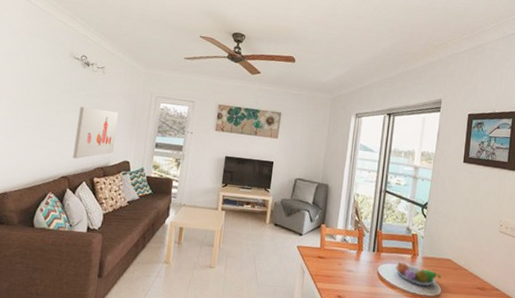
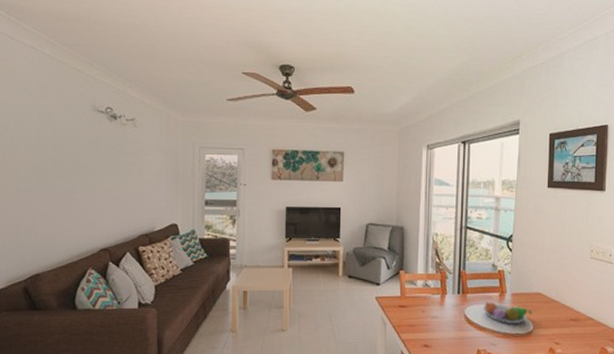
wall art: present [72,107,118,159] -> none [111,167,158,228]

